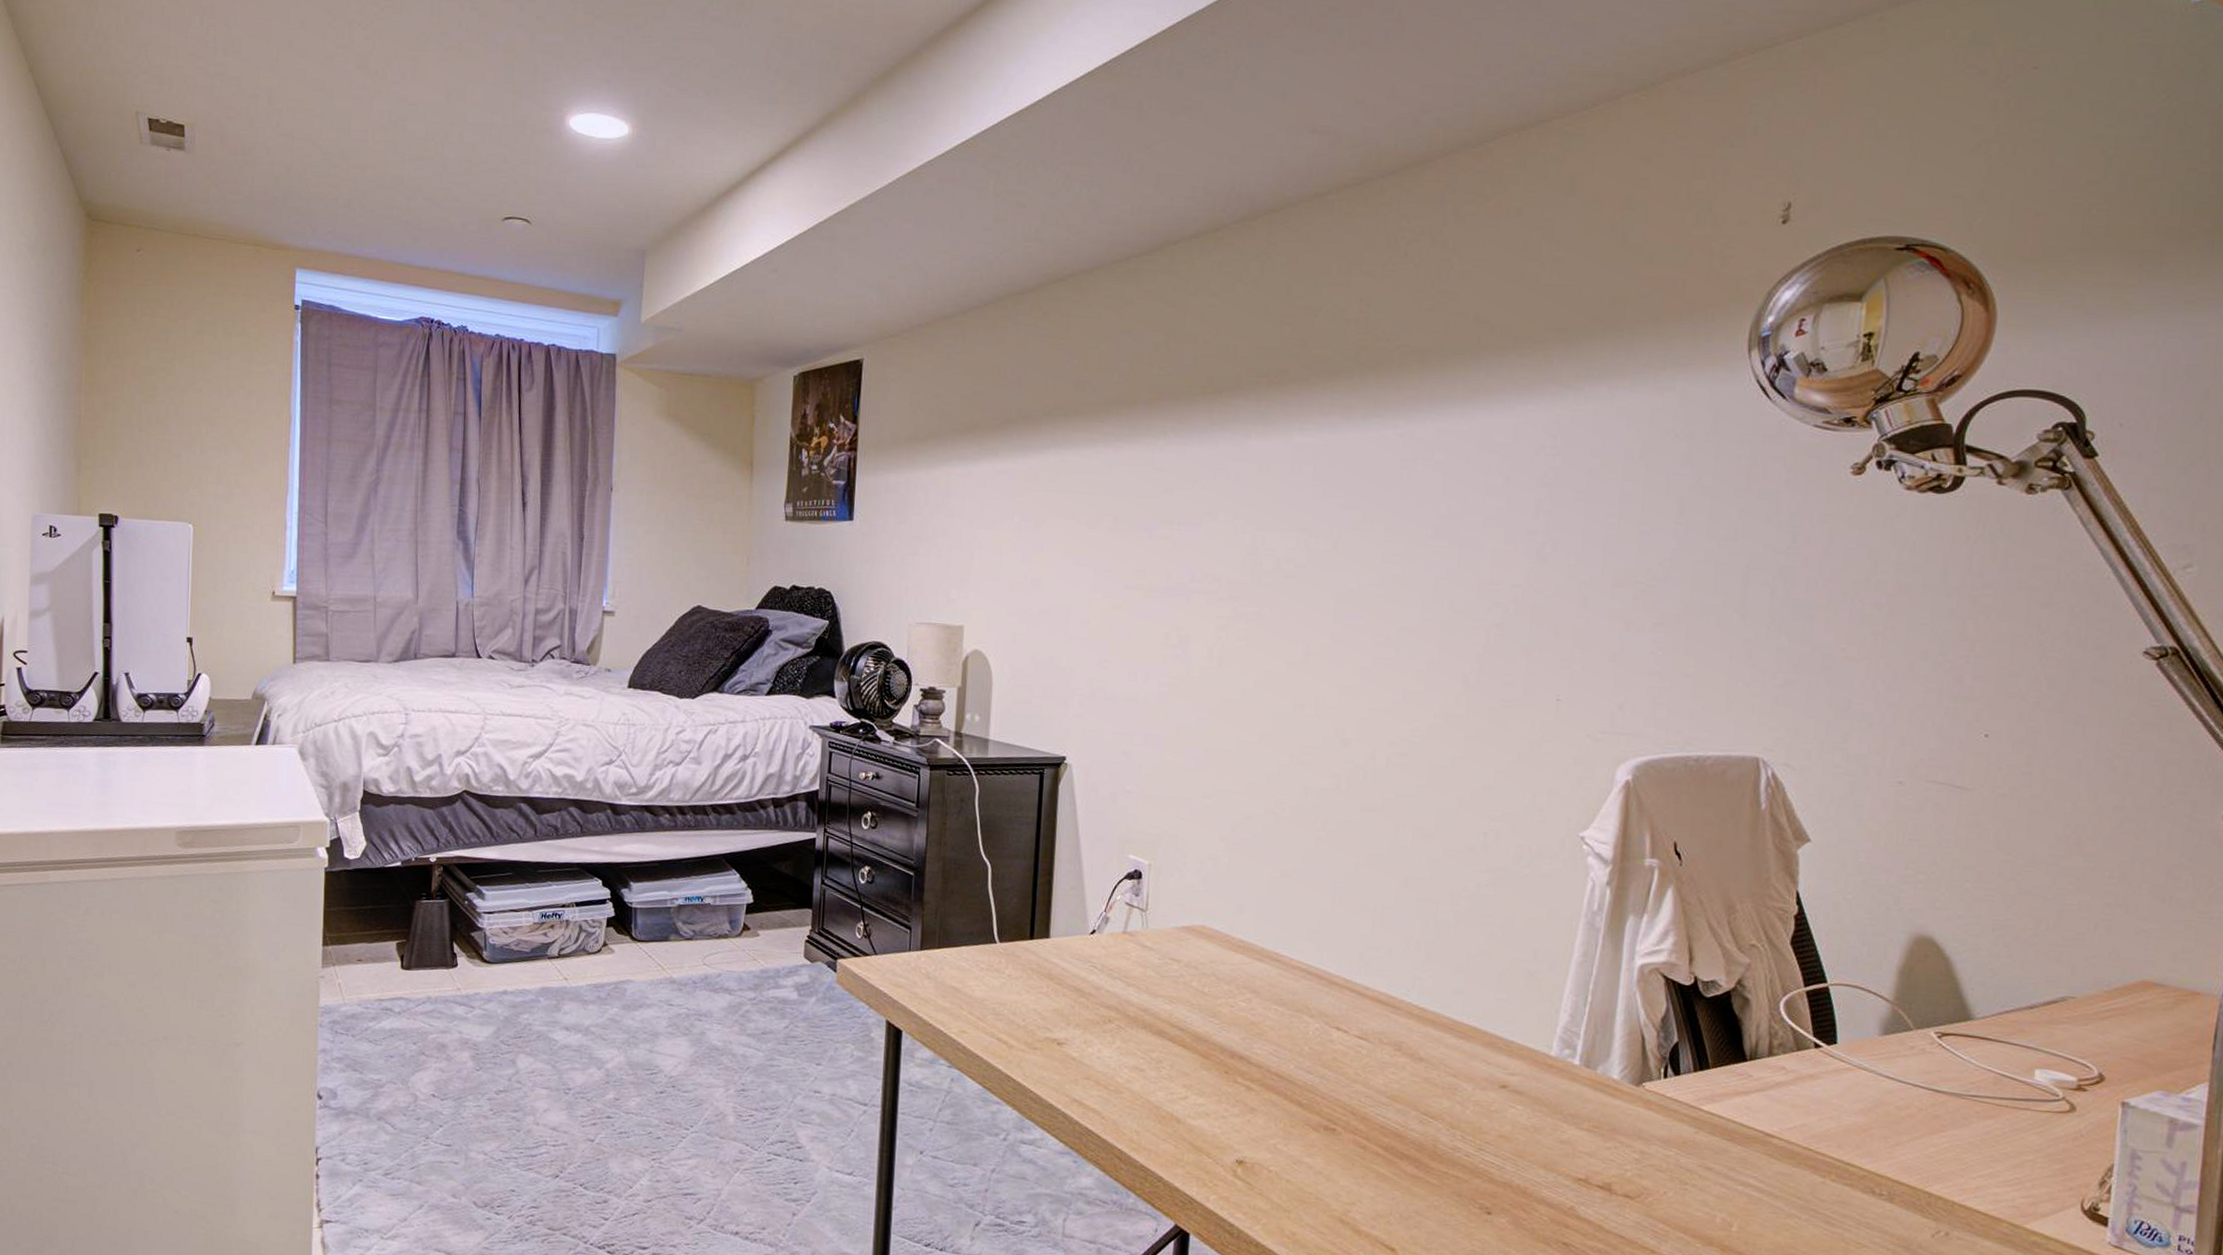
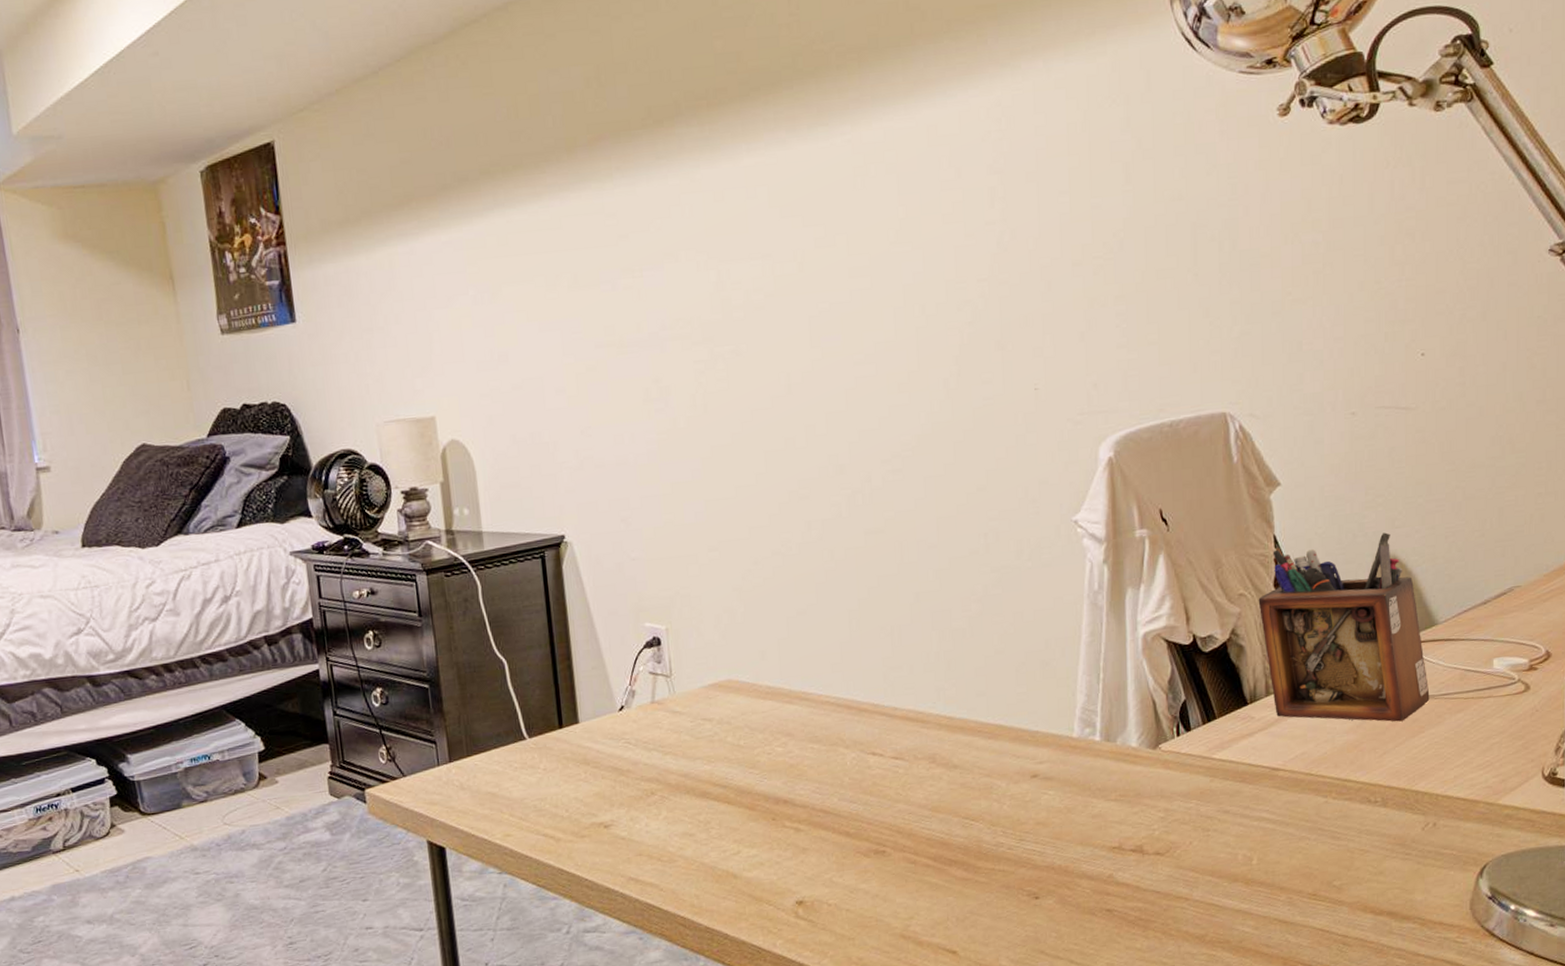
desk organizer: none [1771,900,1957,1115] -> present [1258,532,1430,722]

